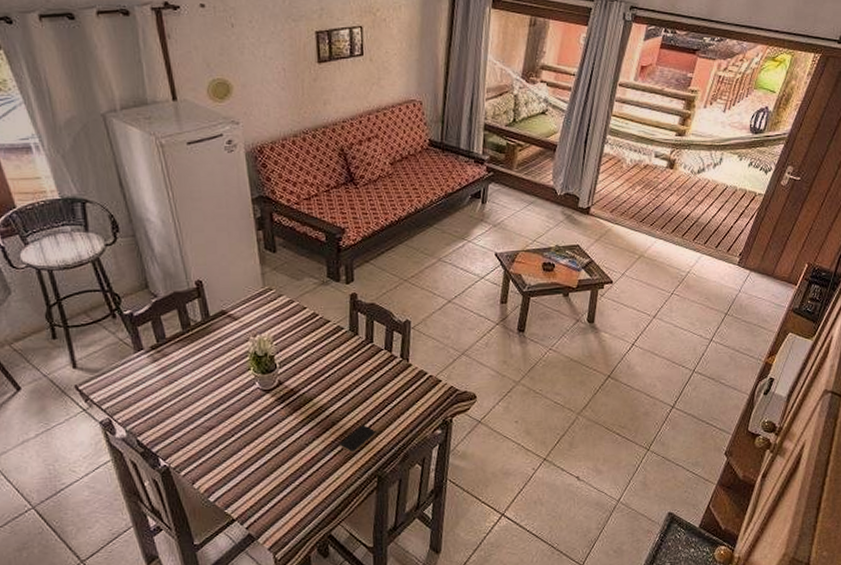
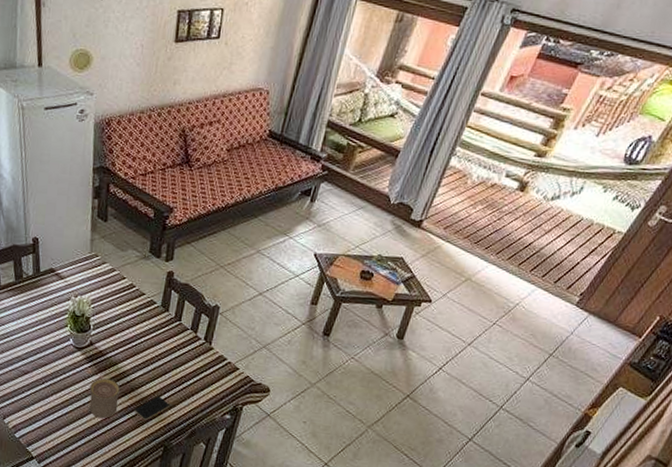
cup: none [286,417,321,461] -> present [89,378,121,419]

